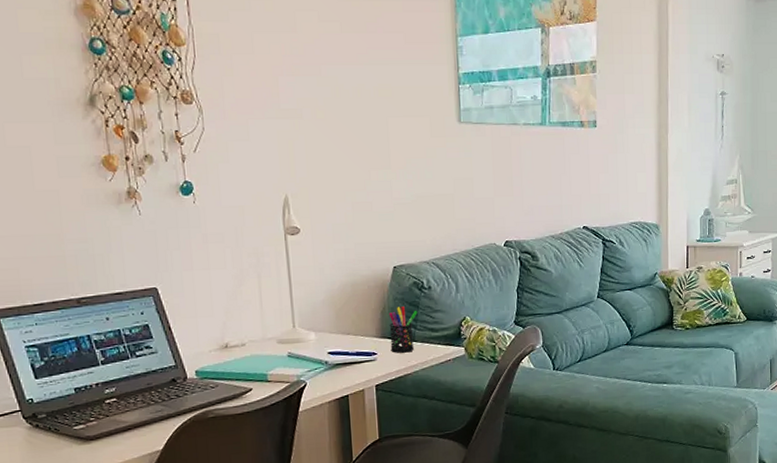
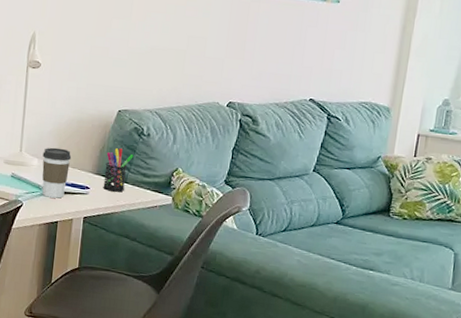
coffee cup: none [319,316,352,371] -> present [42,147,72,199]

